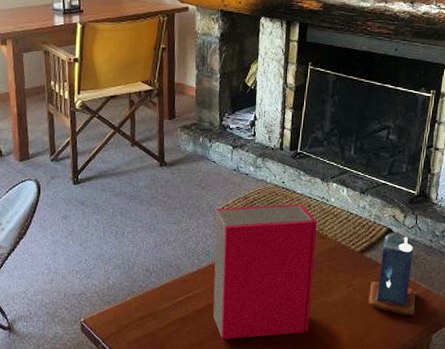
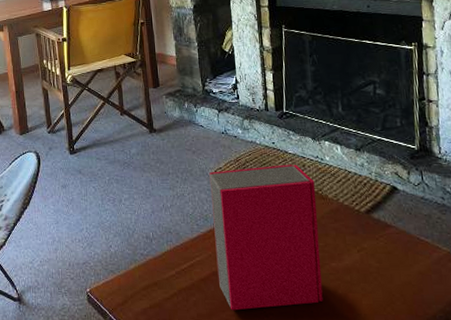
candle: present [368,233,416,316] -> none [383,191,440,282]

